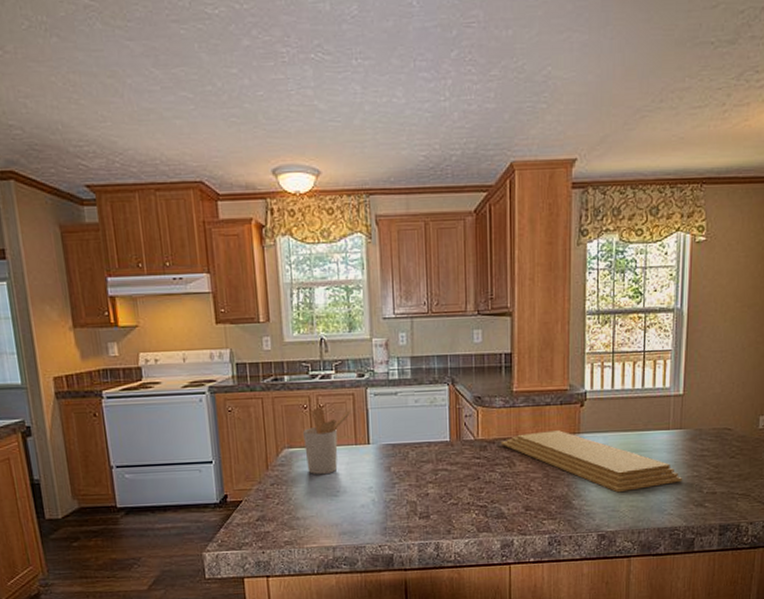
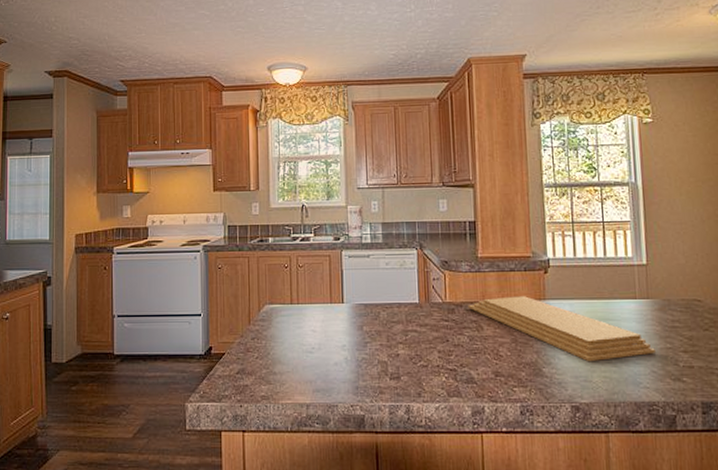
utensil holder: present [303,407,352,475] -> none [284,267,328,331]

